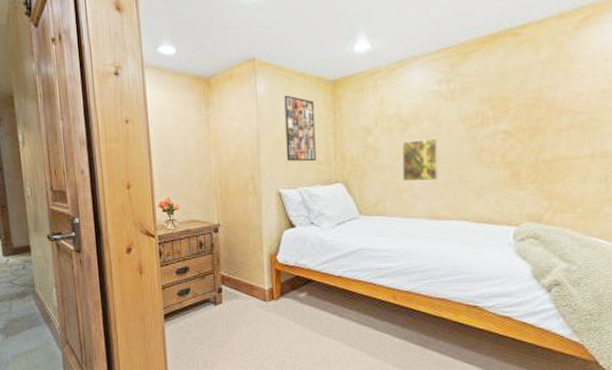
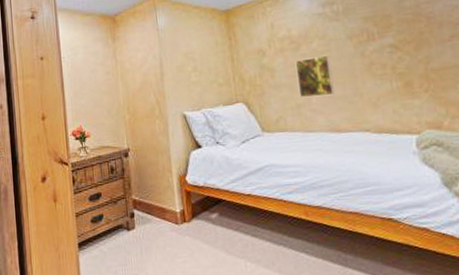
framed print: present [284,95,316,162] -> none [183,25,216,86]

